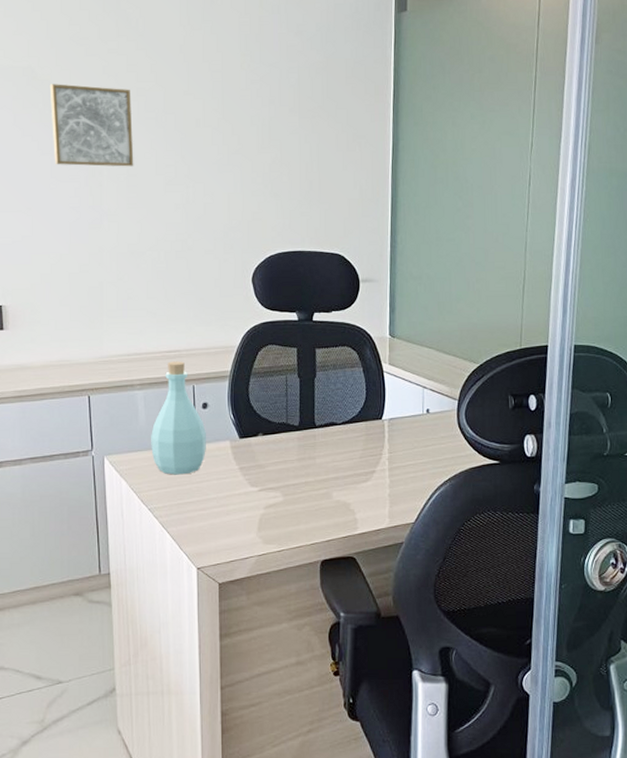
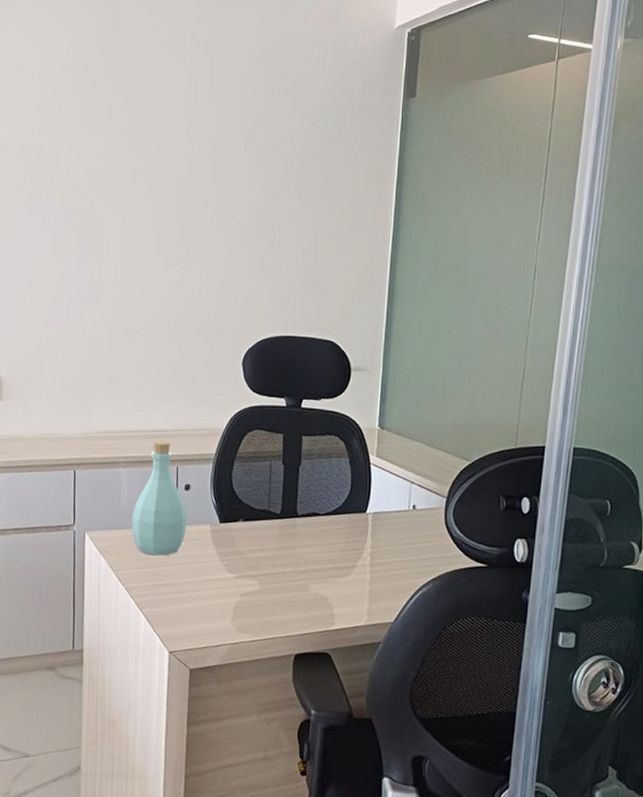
wall art: present [49,84,134,167] -> none [57,162,136,245]

